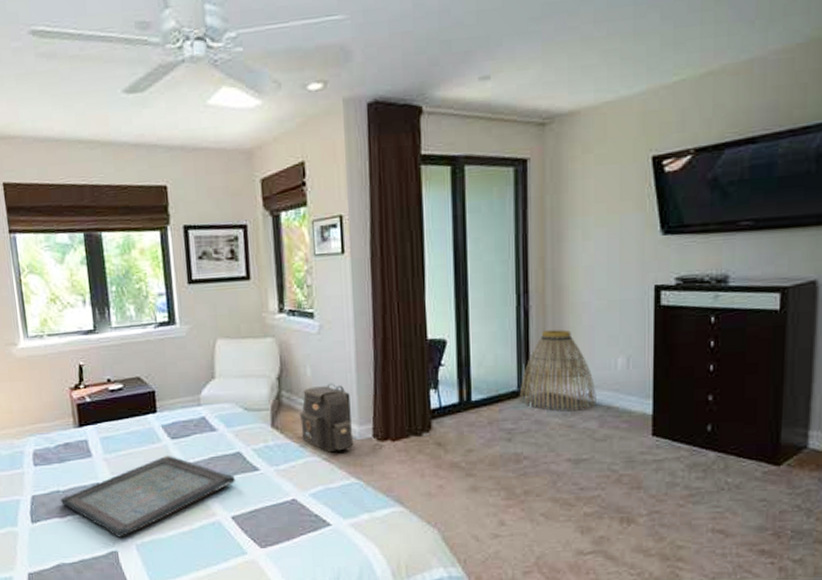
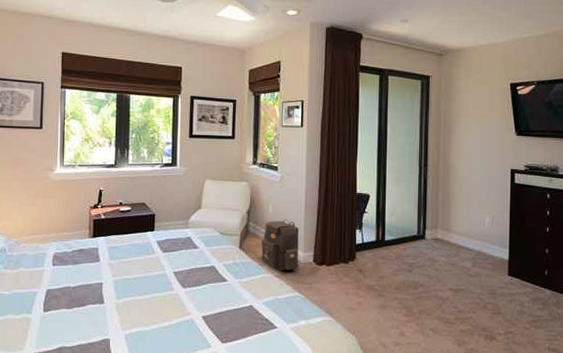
serving tray: present [60,455,236,538] -> none [69,264,209,328]
basket: present [519,329,596,411] -> none [418,194,471,253]

